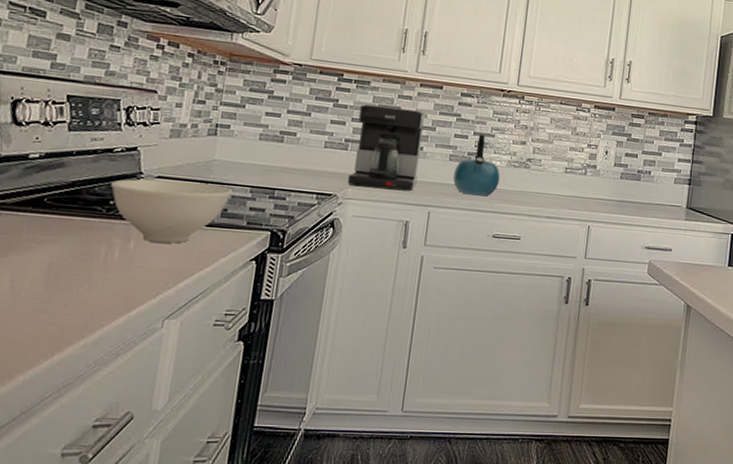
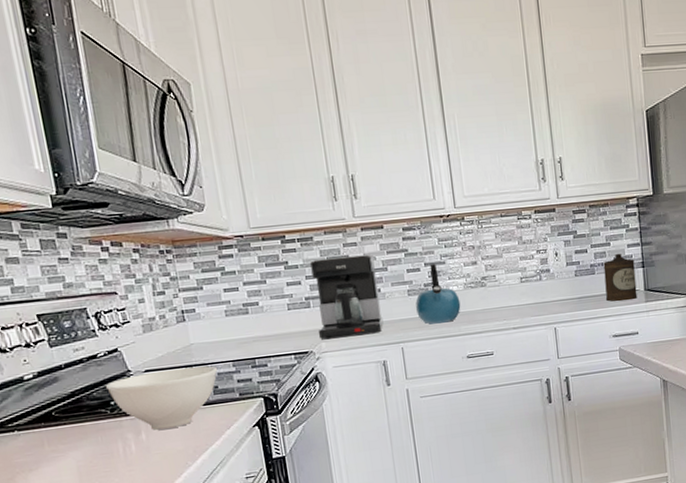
canister: none [647,165,682,215] -> present [603,253,637,302]

